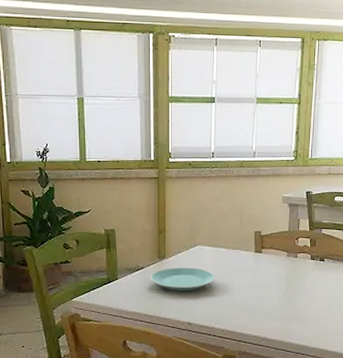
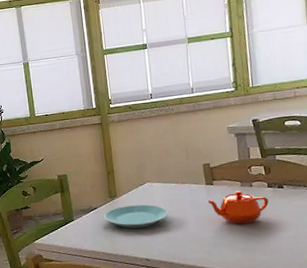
teapot: none [253,260,309,293] -> present [206,190,269,224]

